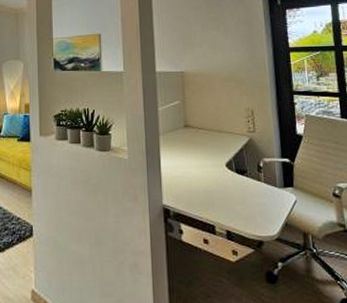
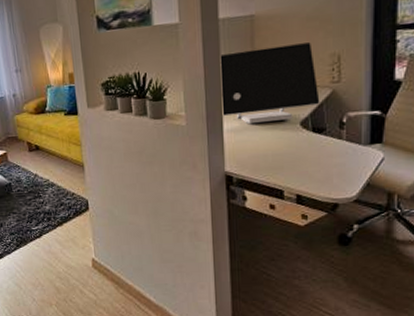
computer monitor: none [158,98,240,162] -> present [221,42,320,125]

